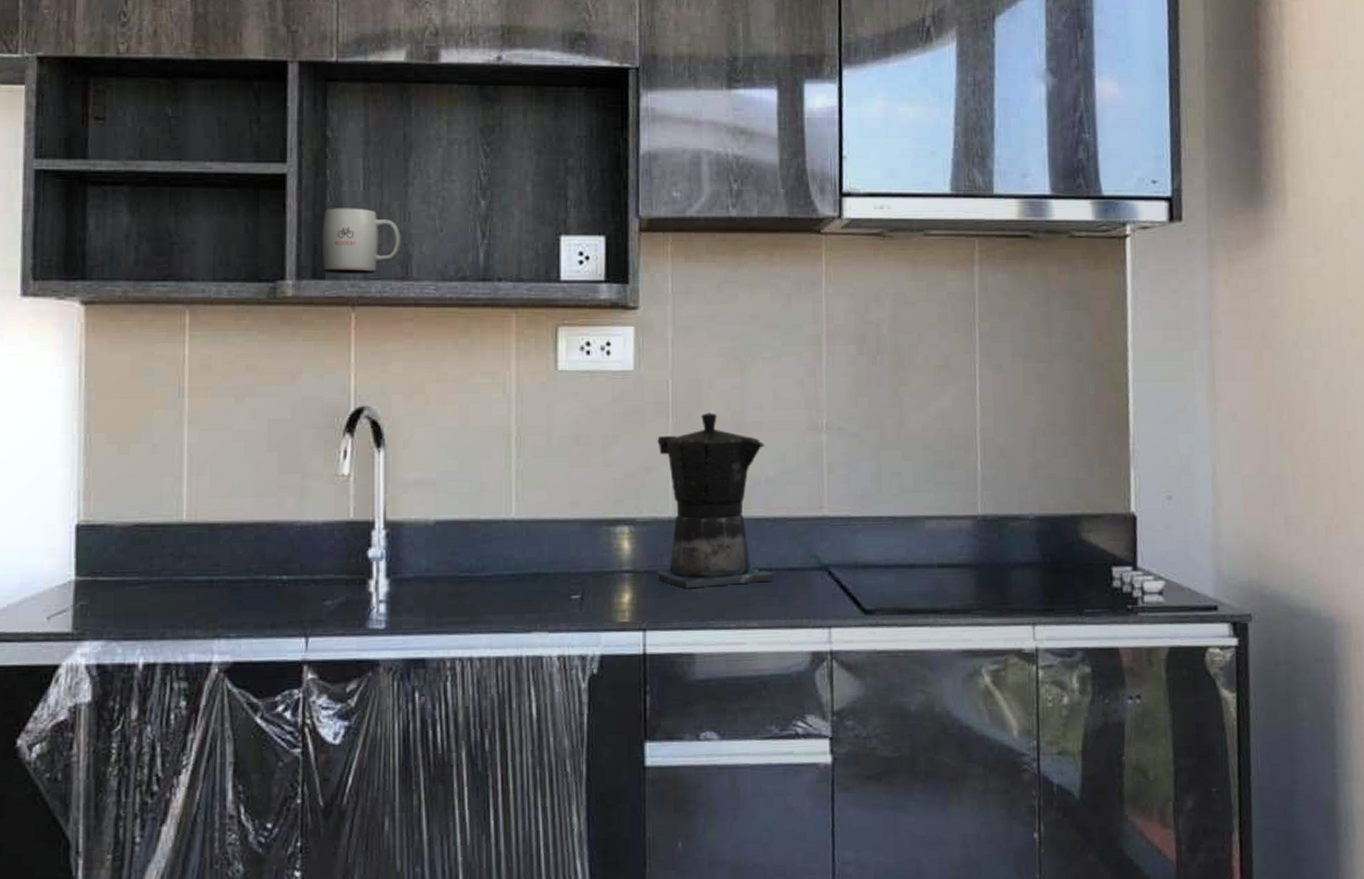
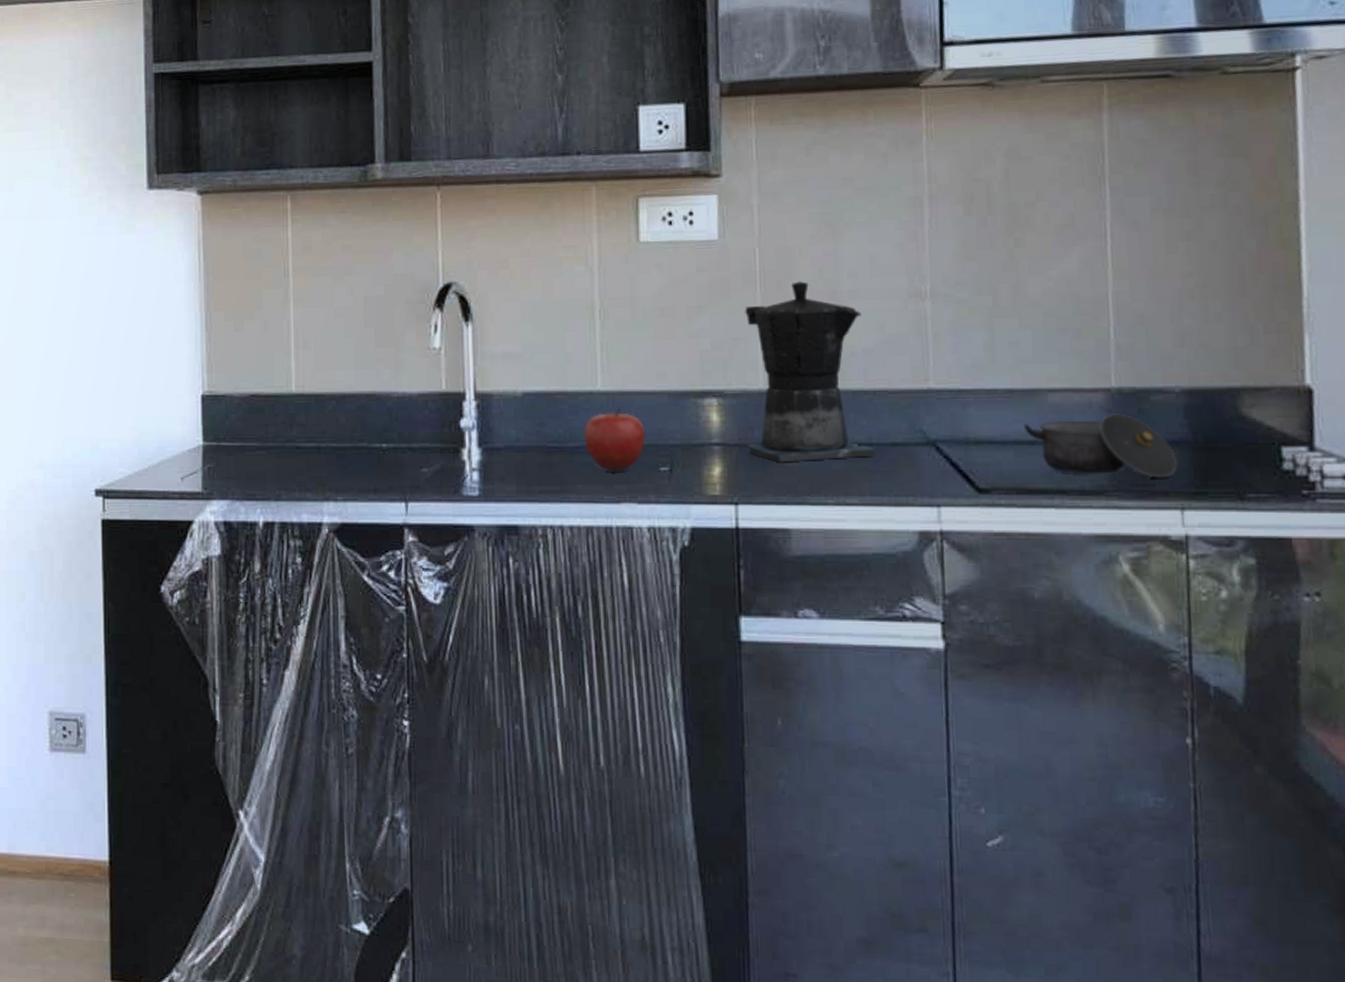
mug: present [321,208,402,275] -> none [406,90,482,155]
fruit: none [495,535,558,601] -> present [582,407,645,472]
cooking pot: none [904,538,1031,597] -> present [1023,413,1179,478]

